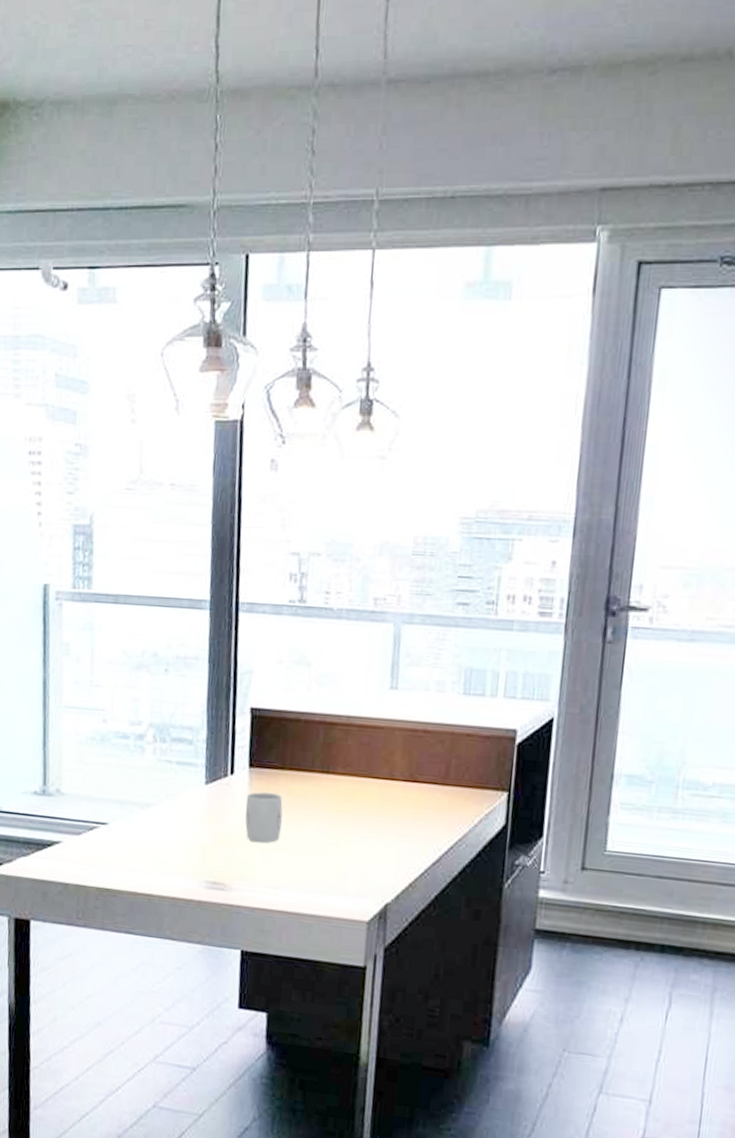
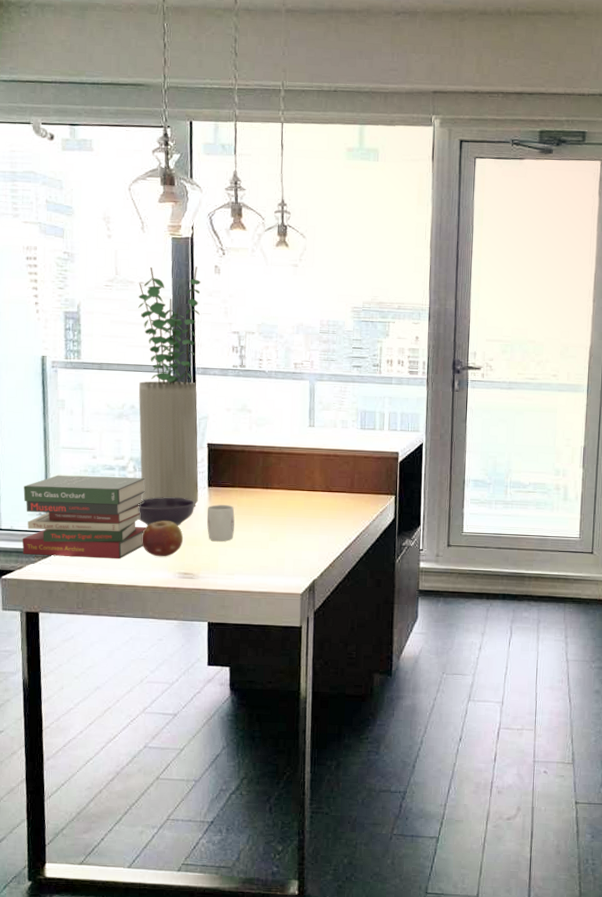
books: none [12,742,168,858] -> present [22,475,147,559]
bowl: none [156,778,232,818] -> present [138,497,196,526]
fruit: none [159,810,214,859] -> present [141,521,184,557]
vase: none [161,461,252,795] -> present [138,266,201,508]

